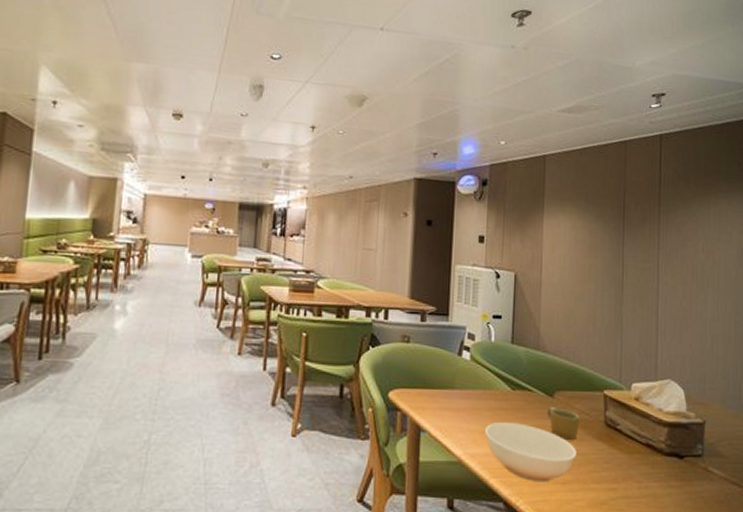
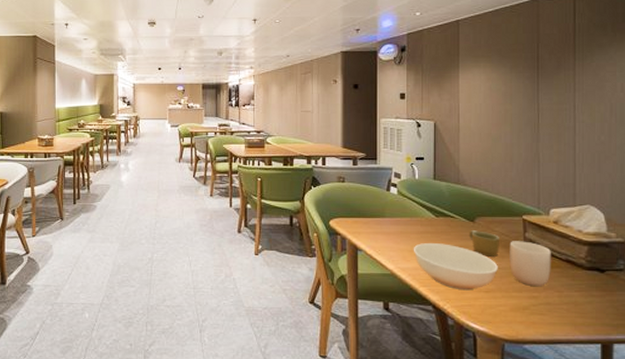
cup: none [588,420,633,477] -> present [510,241,552,287]

